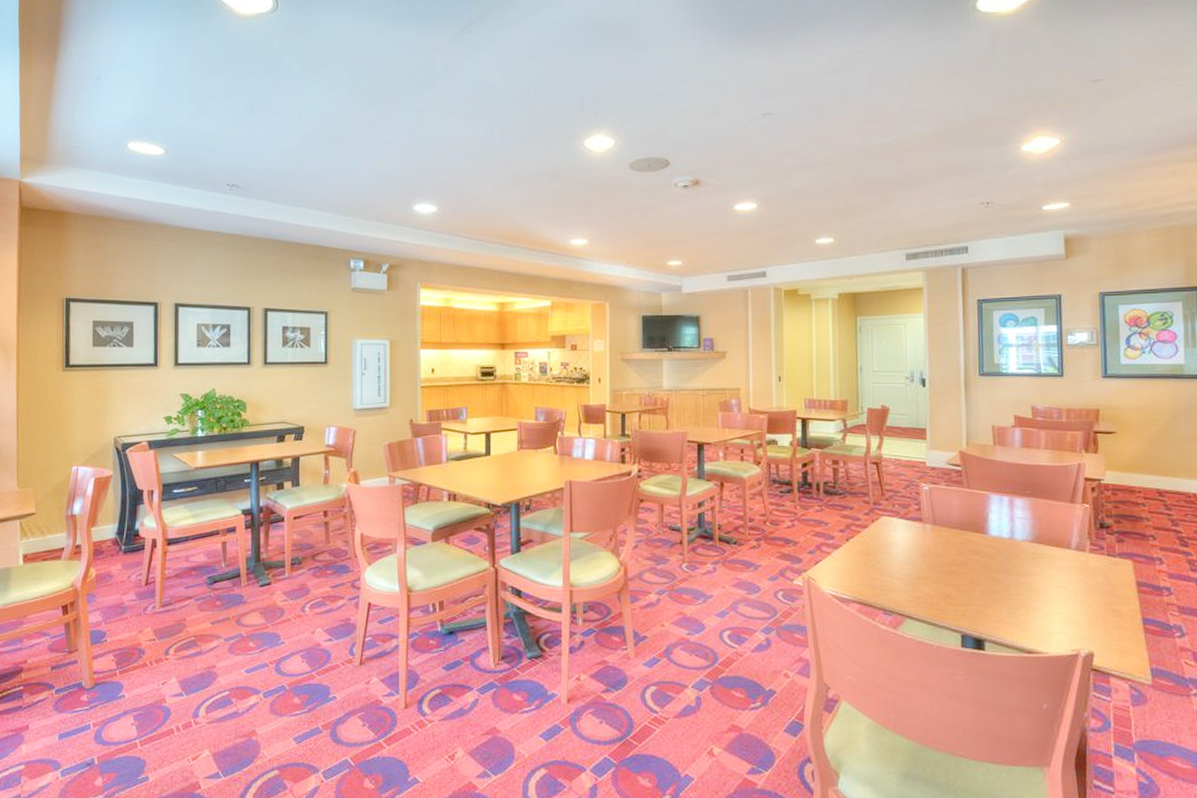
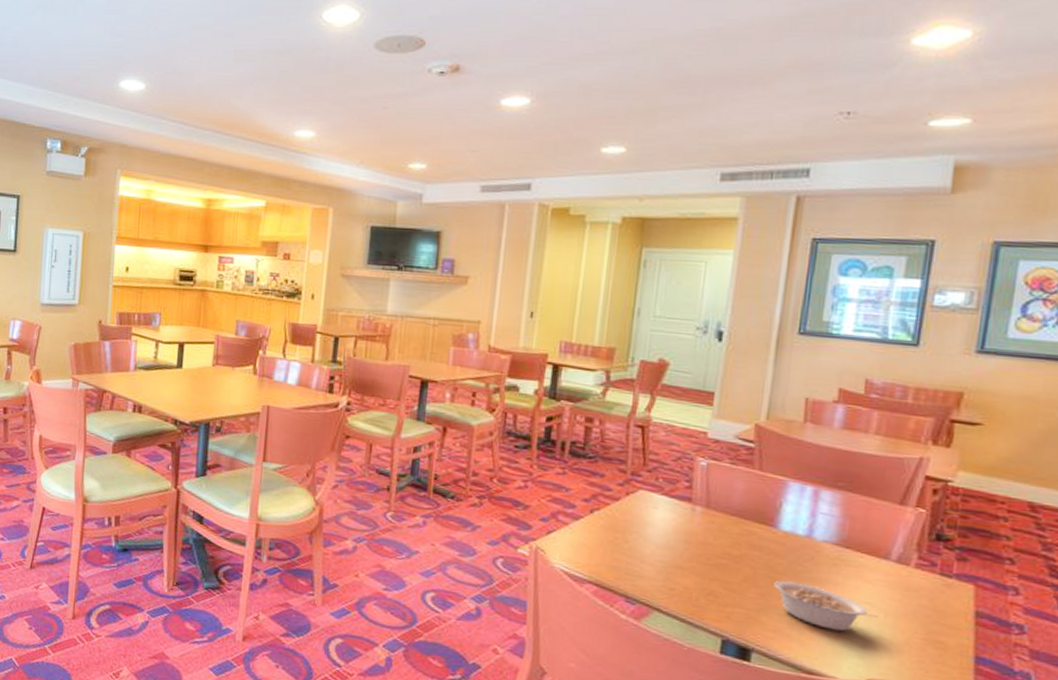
legume: none [992,577,1071,614] -> present [774,580,878,632]

